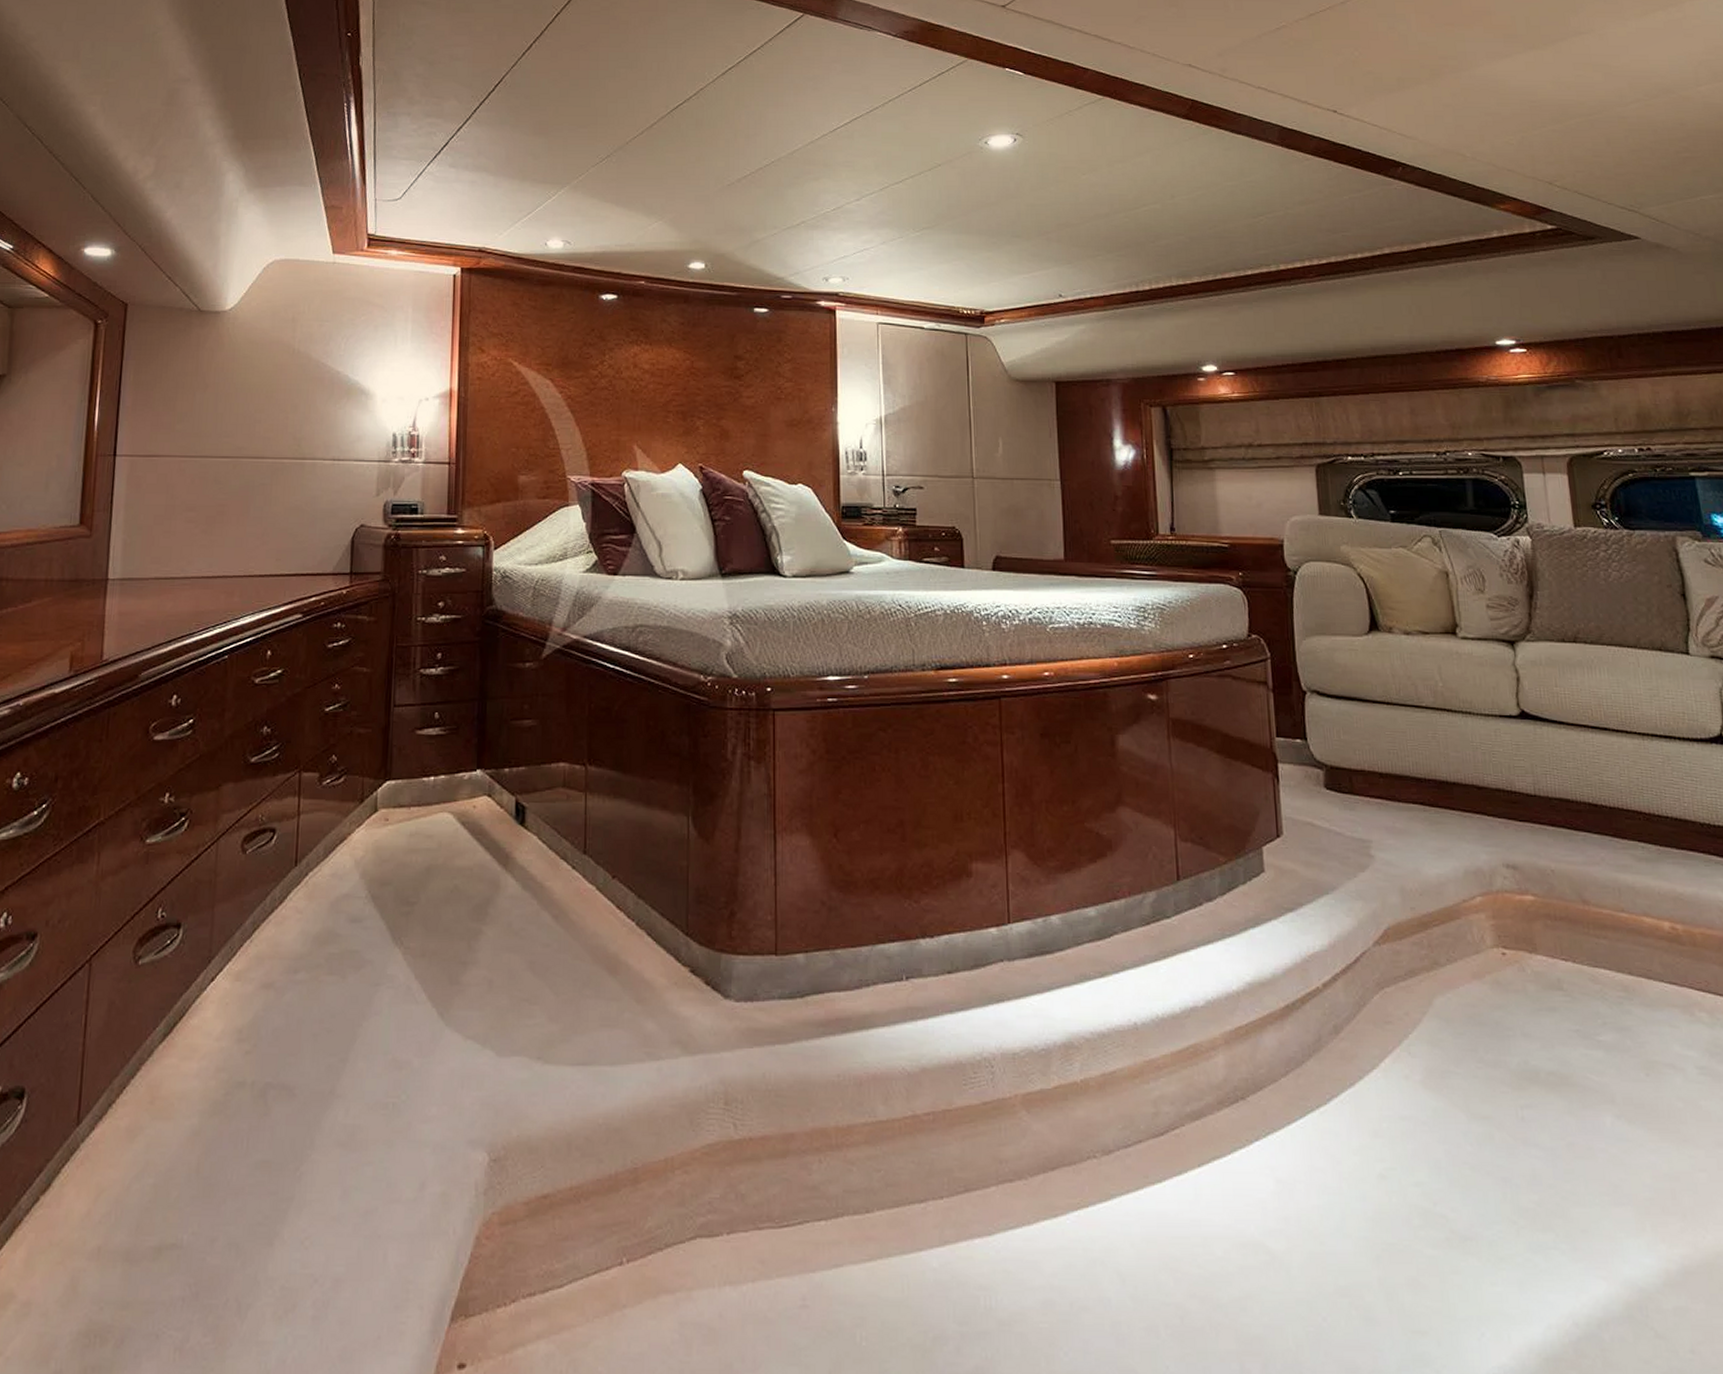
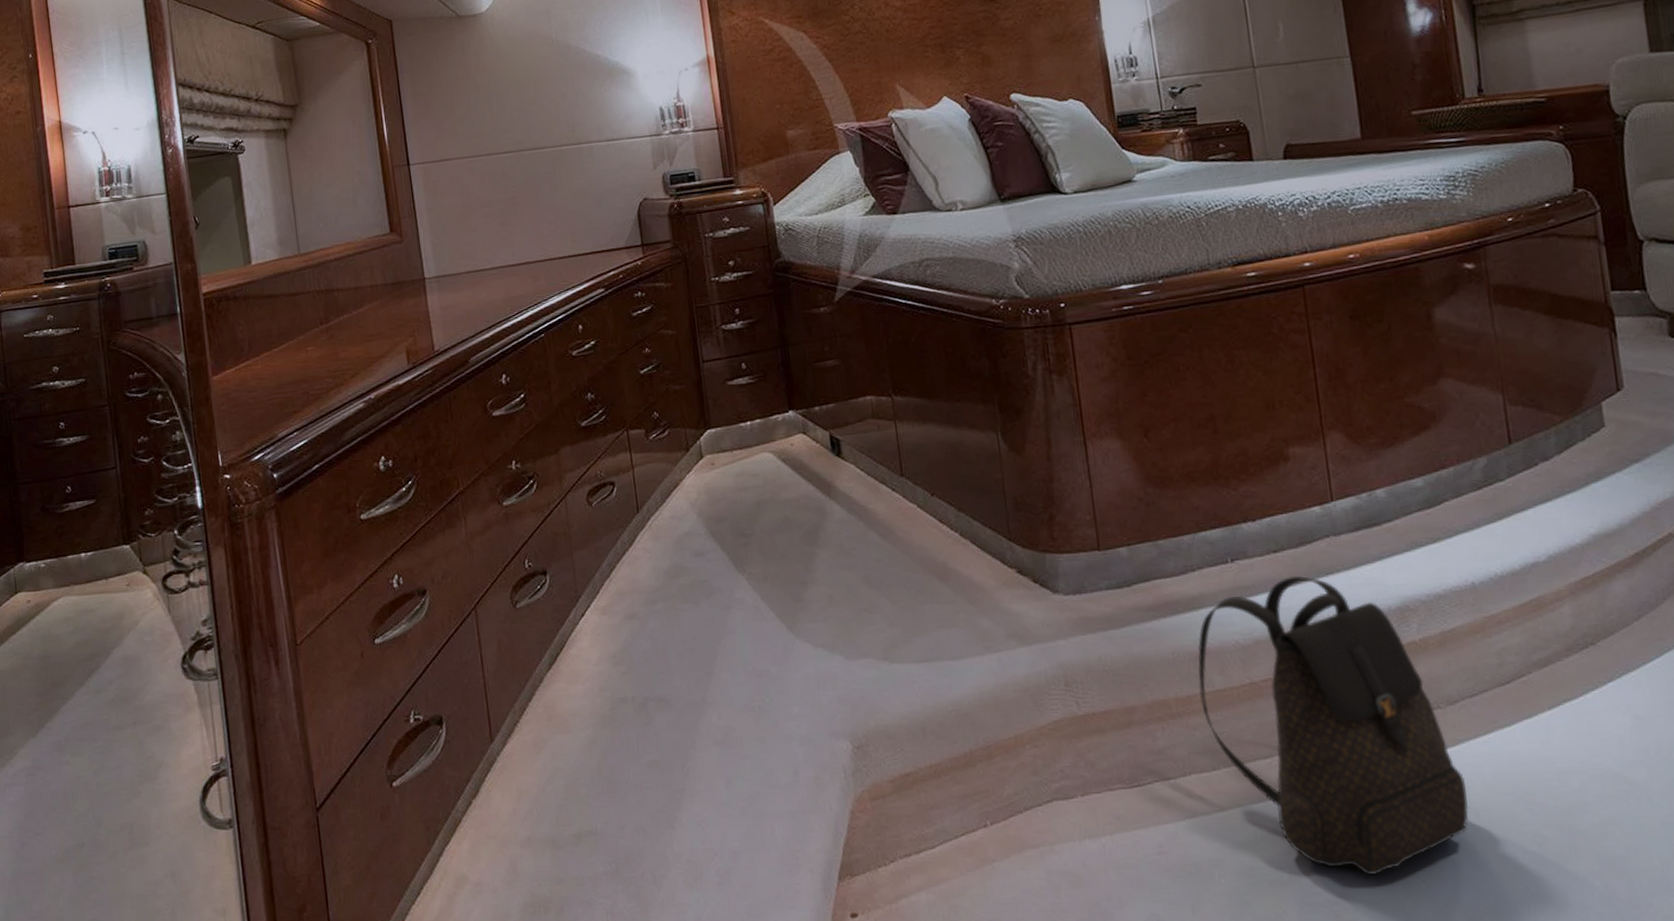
backpack: none [861,1000,1116,1344] -> present [1198,576,1469,875]

